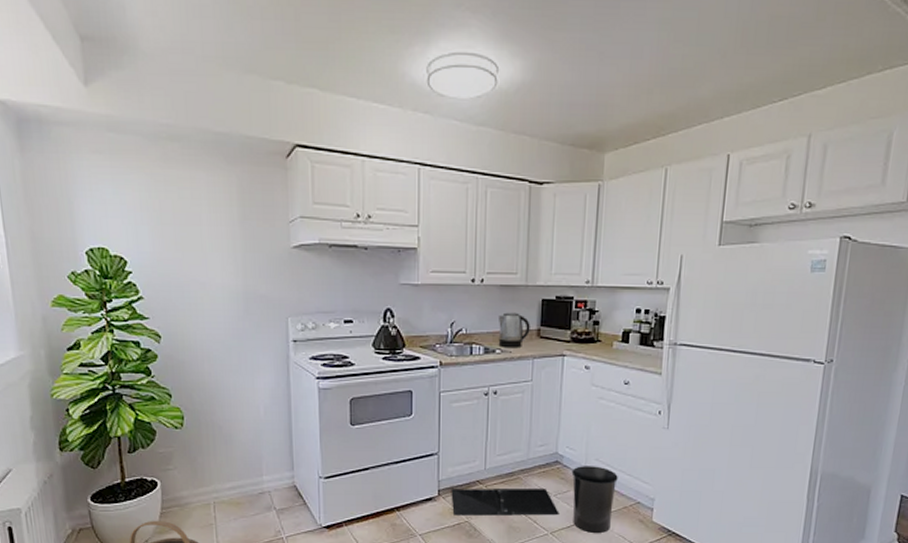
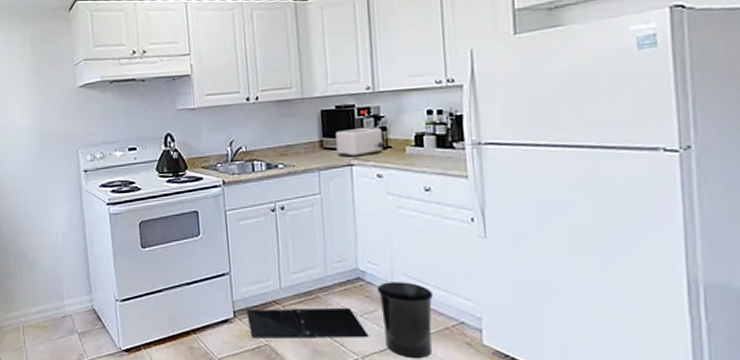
kettle: present [498,312,530,347] -> none [278,126,312,162]
toaster: none [552,319,595,349] -> present [335,127,383,158]

